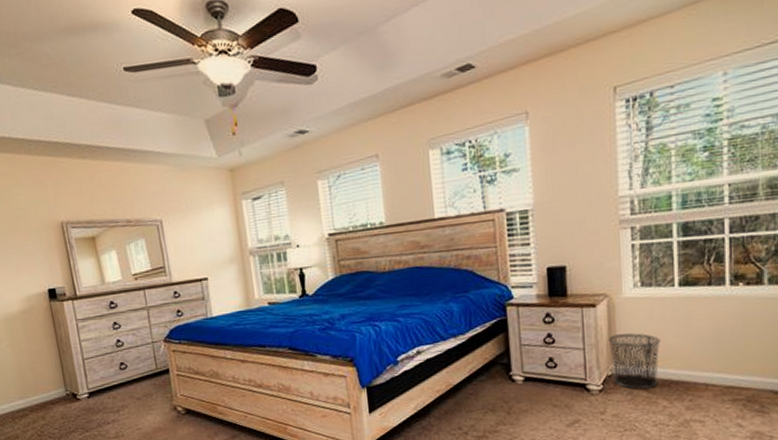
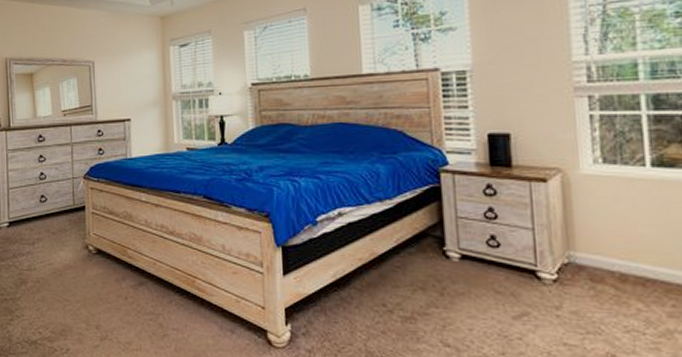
waste bin: present [608,333,661,389] -> none [563,216,631,285]

